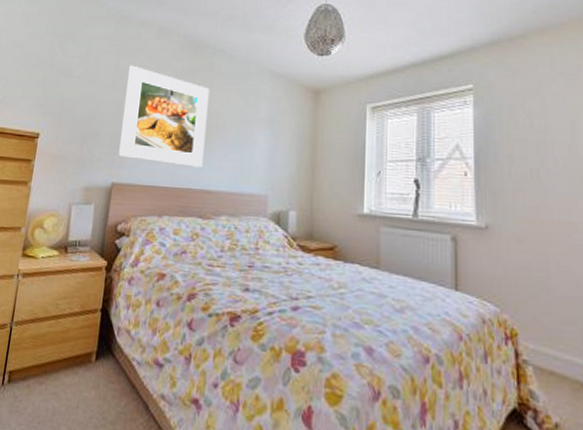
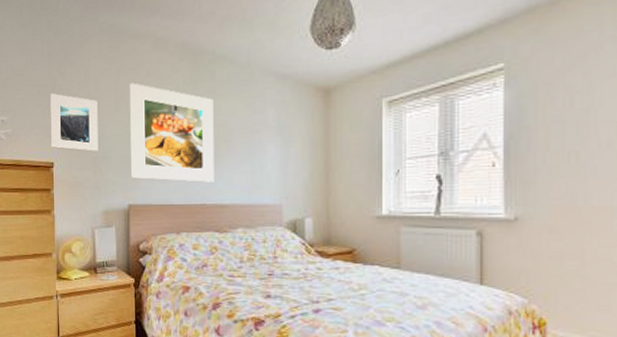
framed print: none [39,66,95,126] -> present [49,93,98,152]

